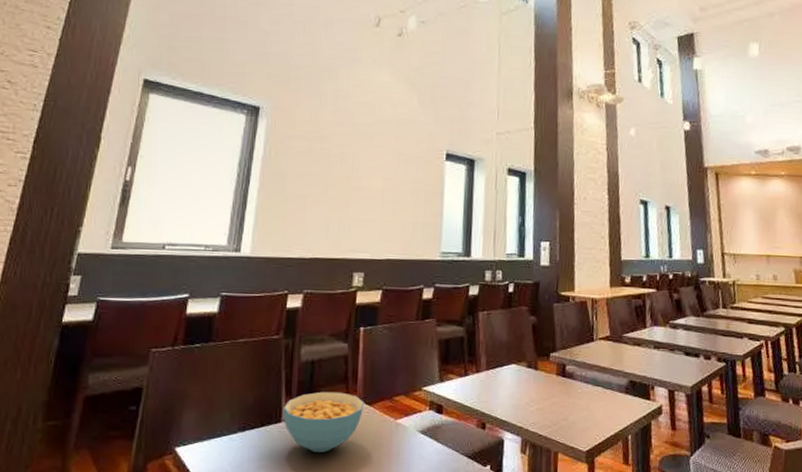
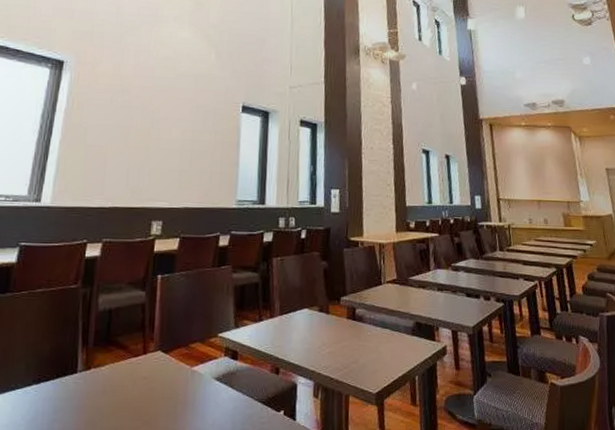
cereal bowl: present [283,391,365,452] -> none [79,340,161,403]

